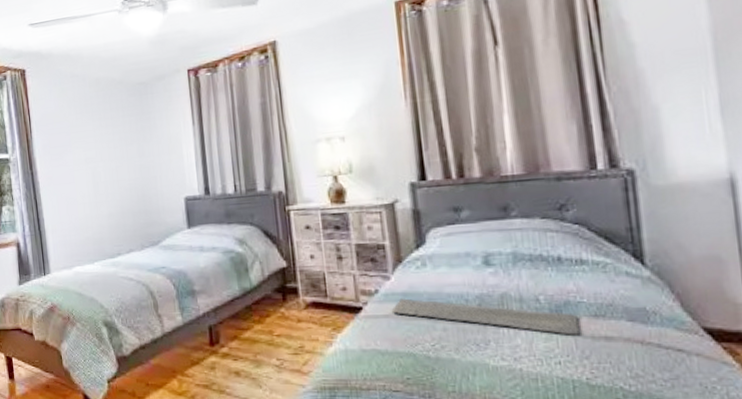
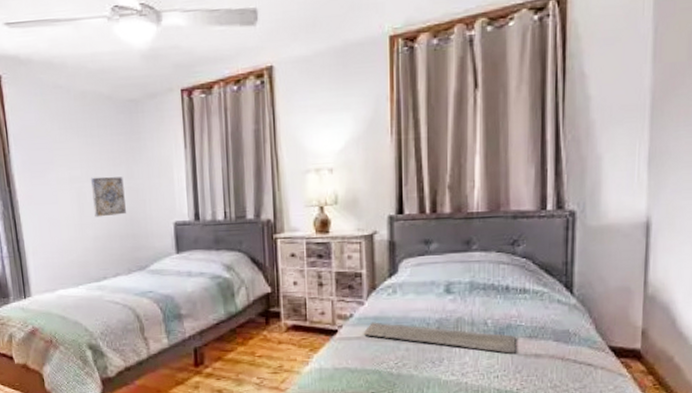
wall art: none [104,155,138,195] -> present [90,176,126,218]

